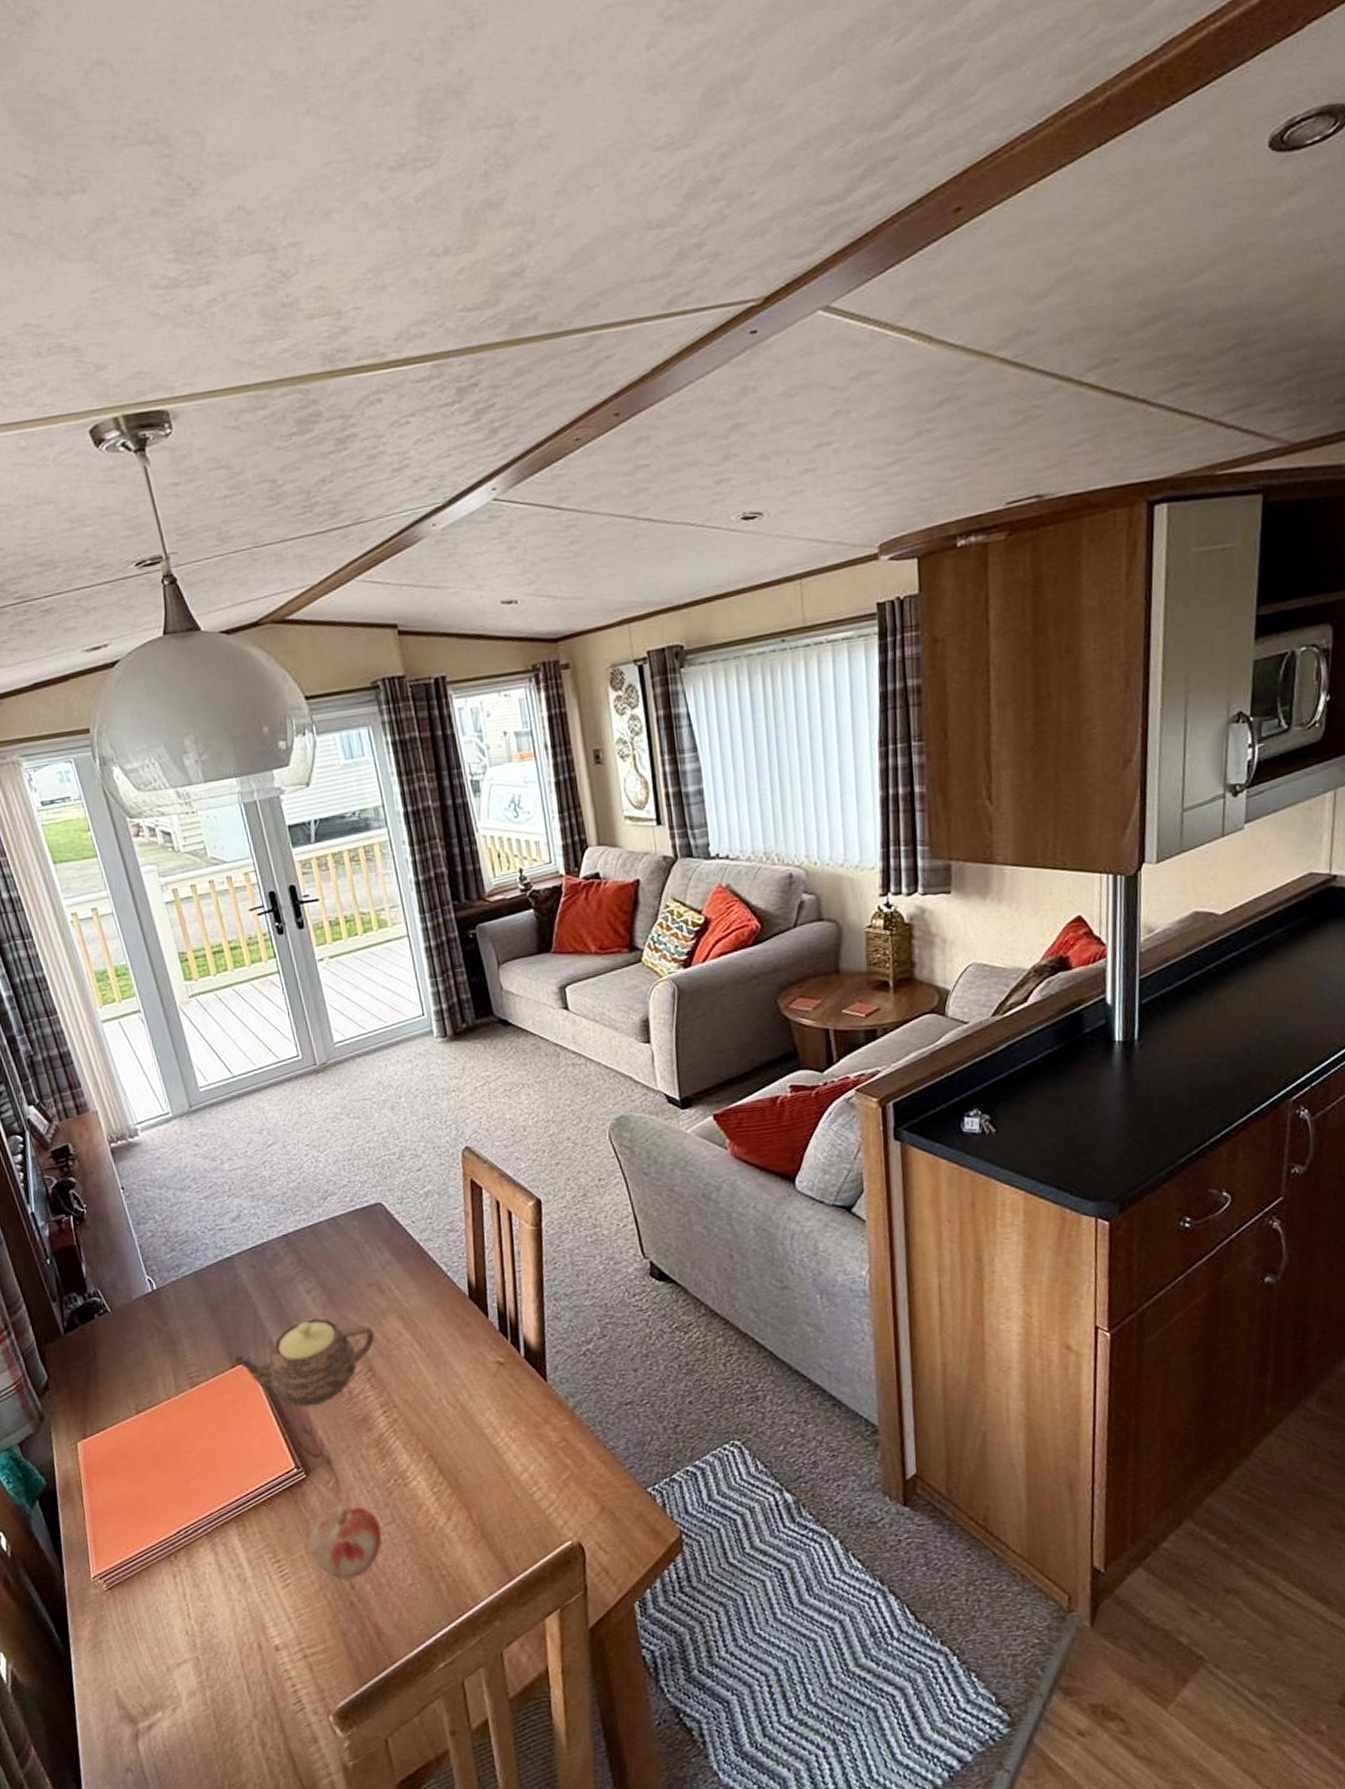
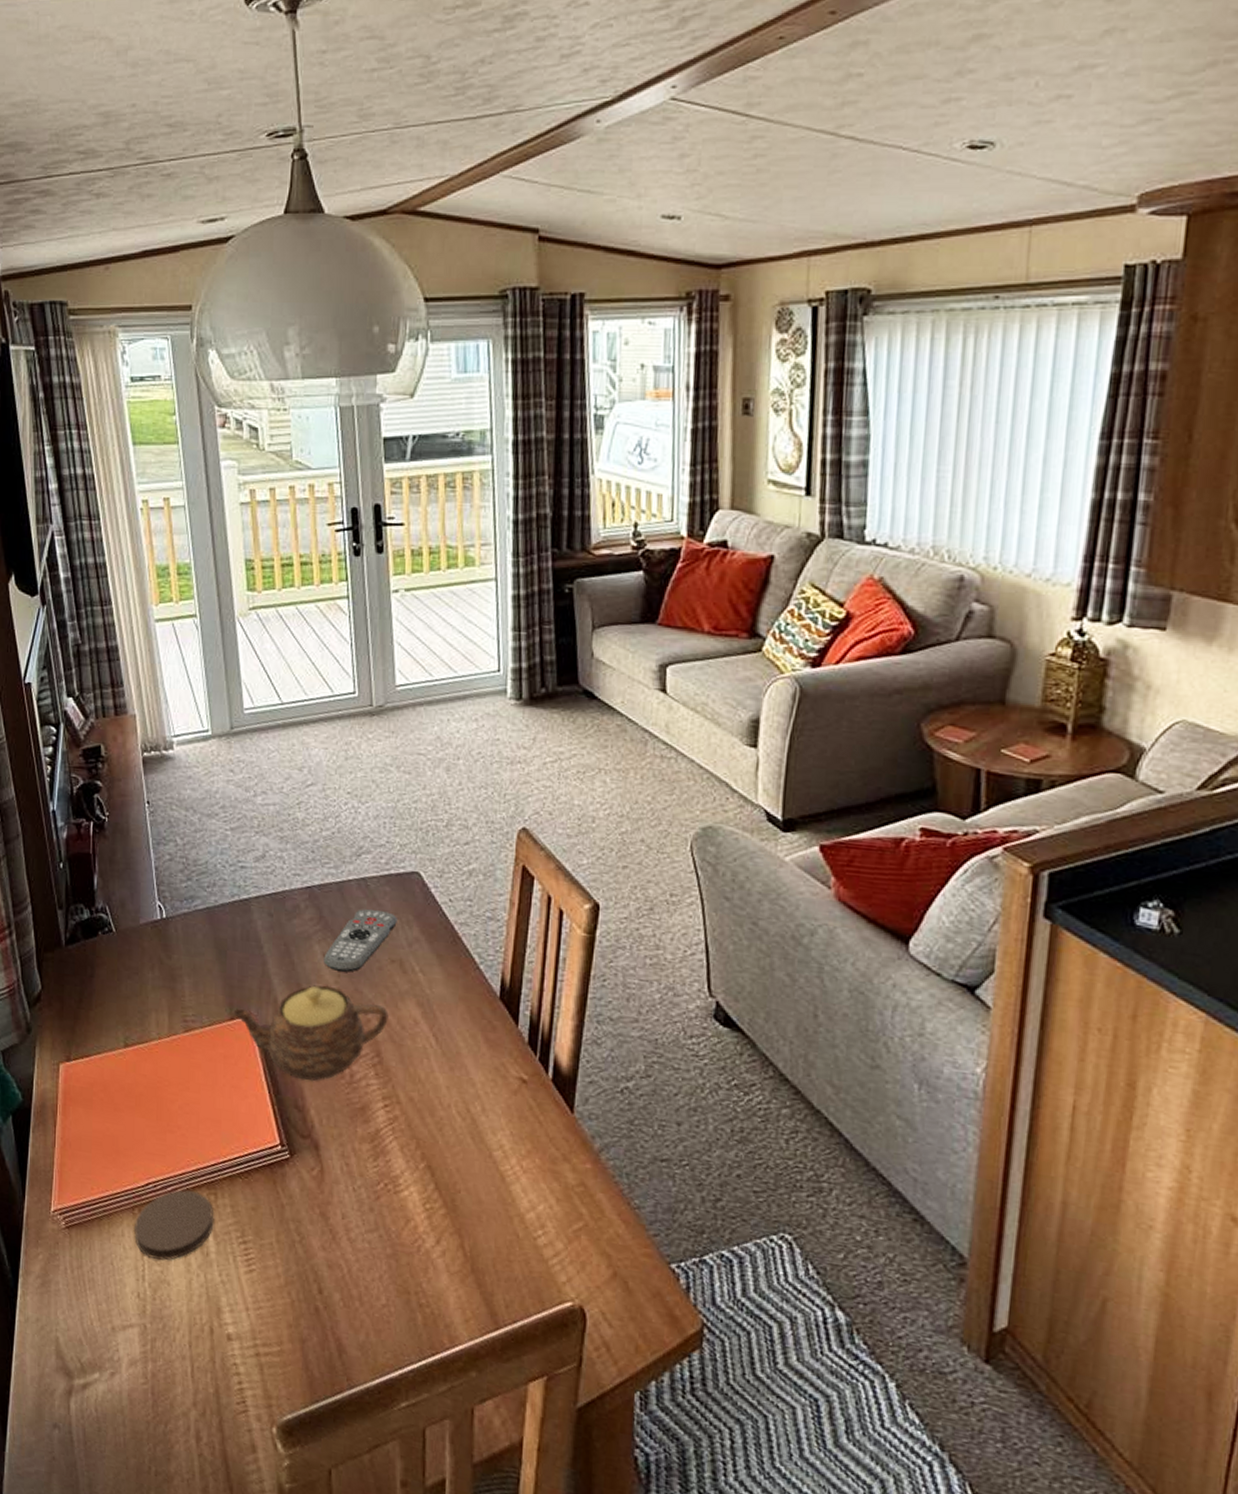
coaster: none [172,1528,247,1597] -> present [134,1189,214,1261]
remote control: none [308,1243,369,1304] -> present [323,909,397,972]
fruit: present [309,1504,382,1579] -> none [281,1197,361,1282]

